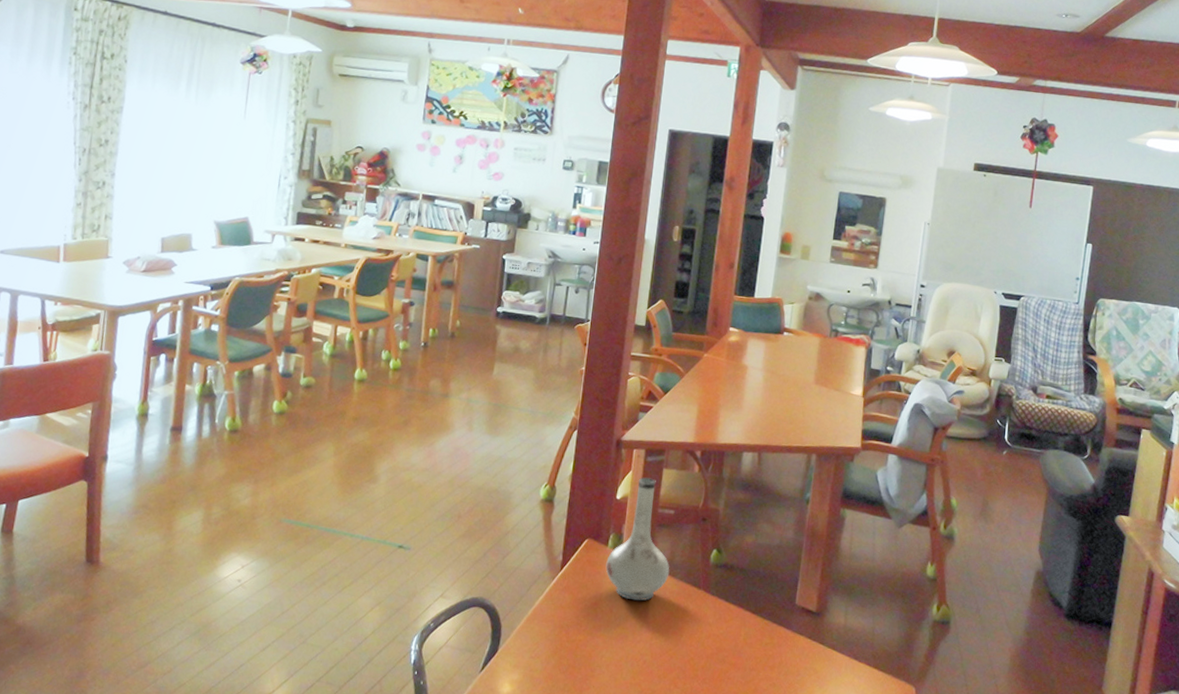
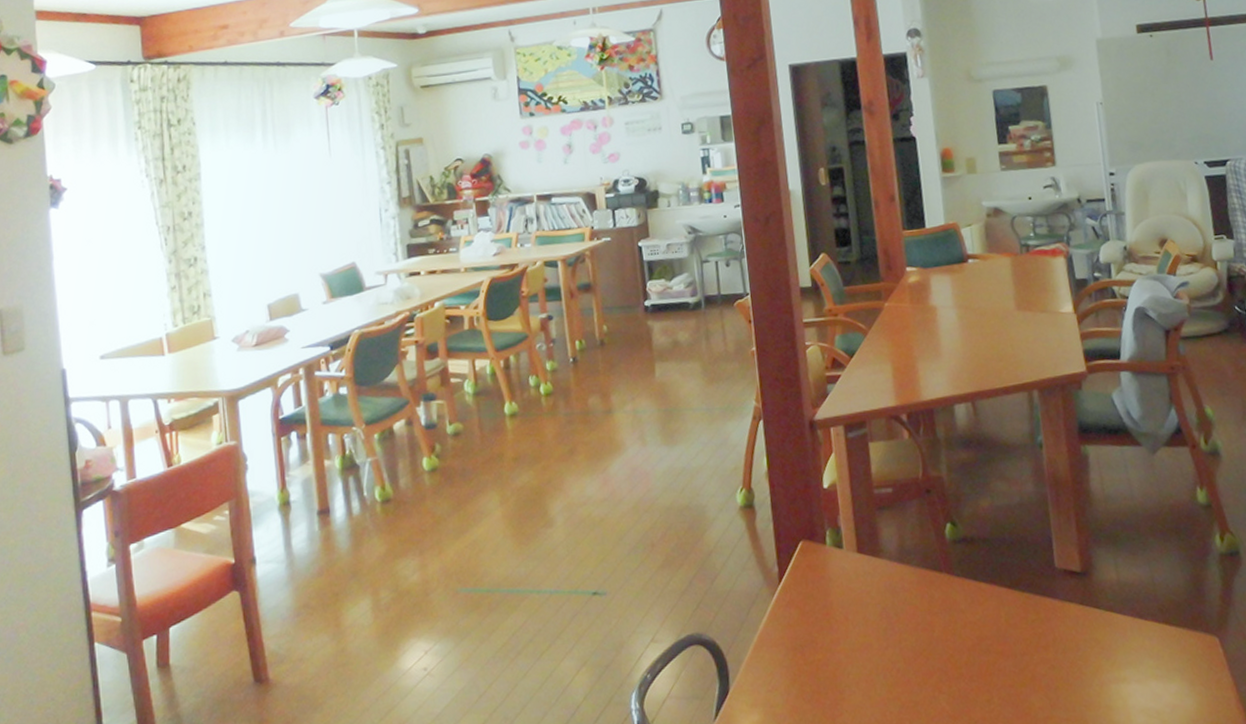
vase: present [605,477,670,601] -> none [828,456,903,602]

